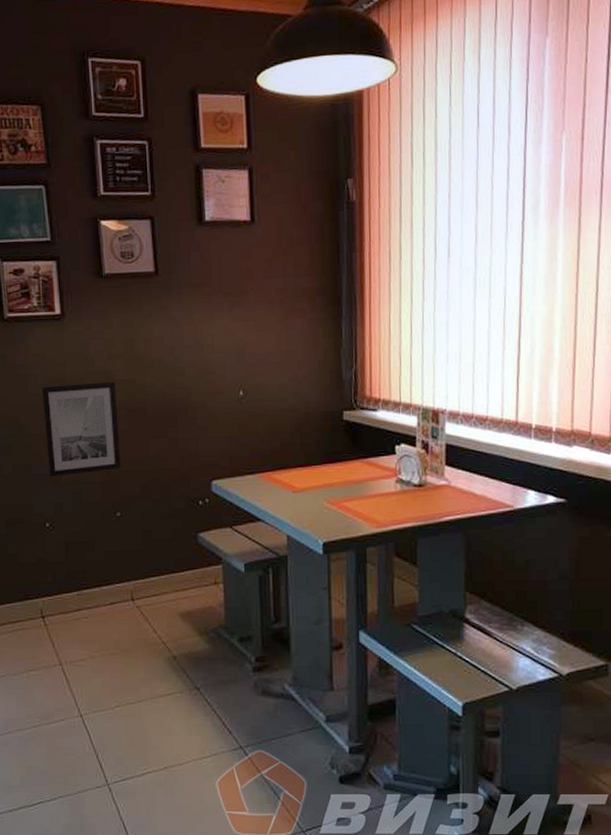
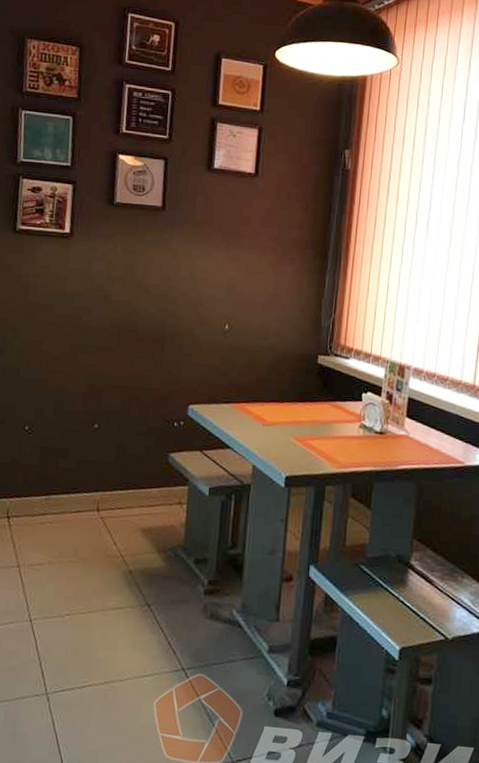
wall art: present [42,381,121,477] -> none [36,297,112,383]

